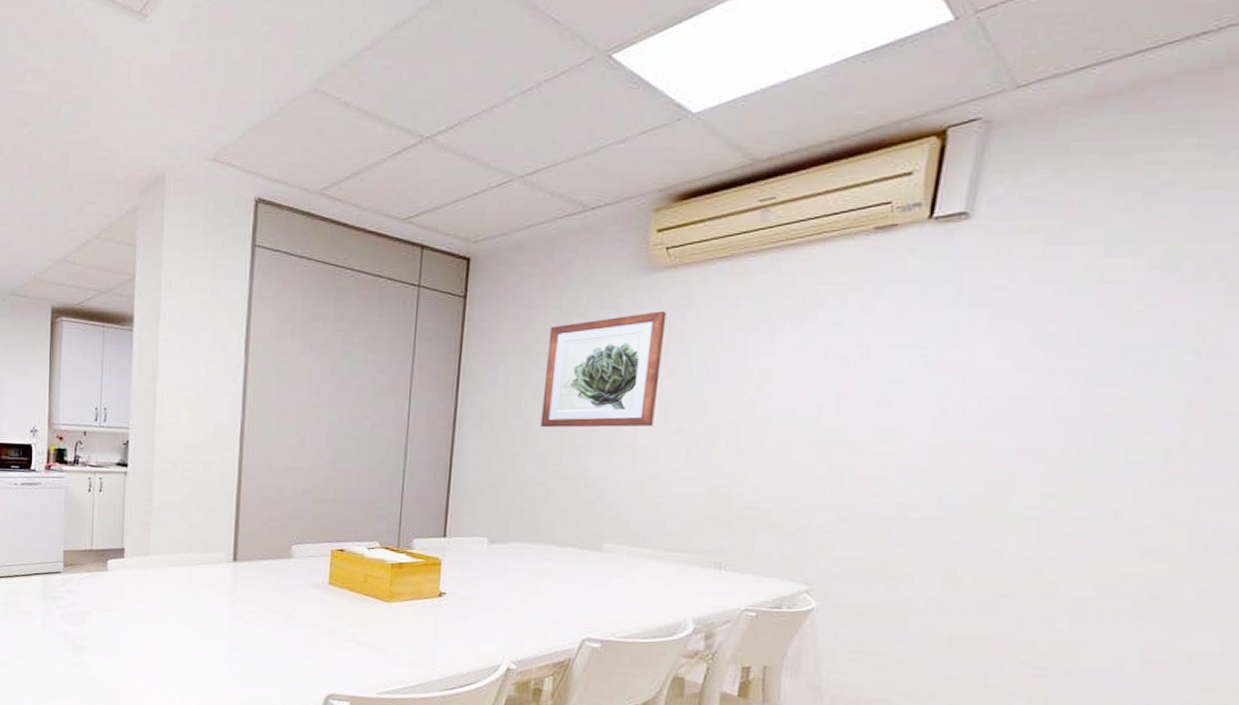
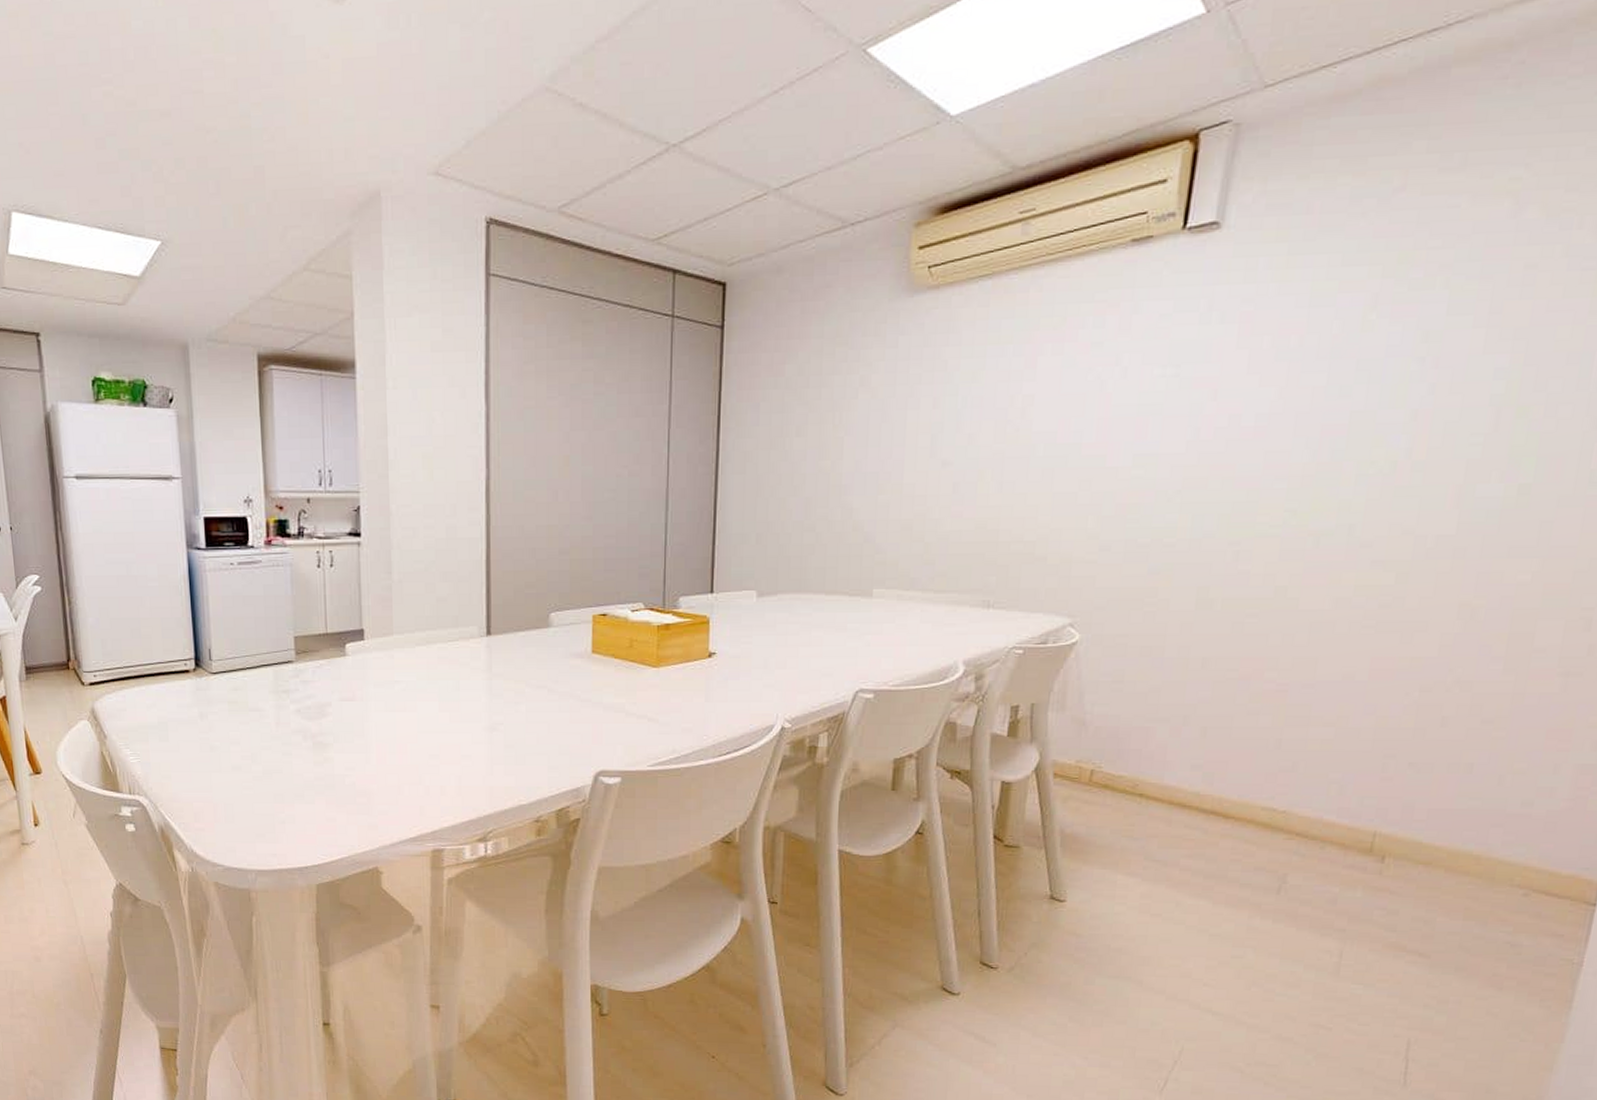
wall art: present [541,311,667,428] -> none [806,336,930,469]

